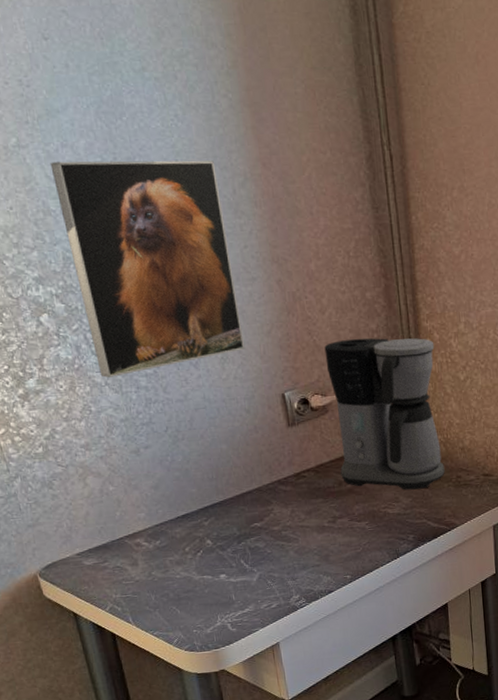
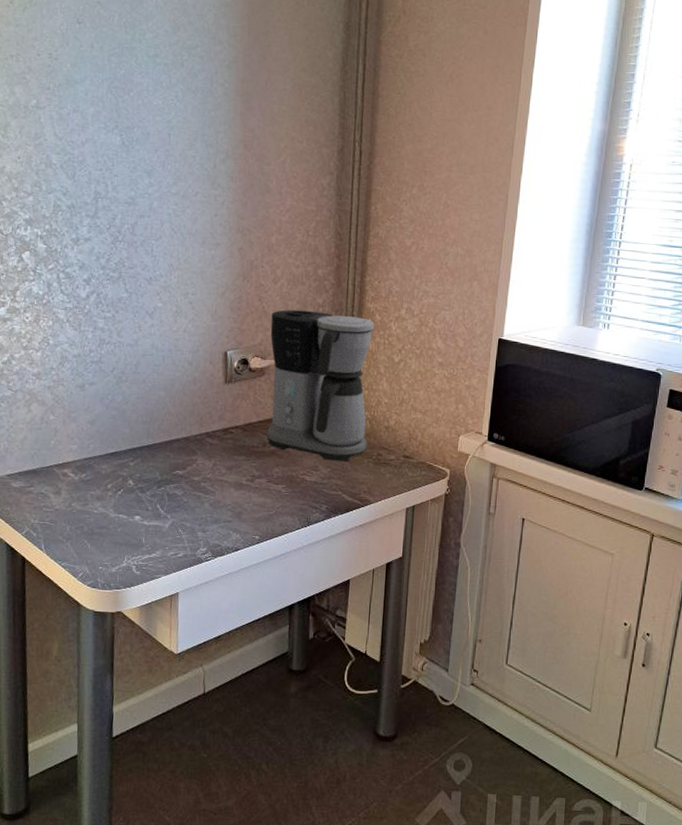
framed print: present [50,160,246,378] -> none [60,123,203,316]

